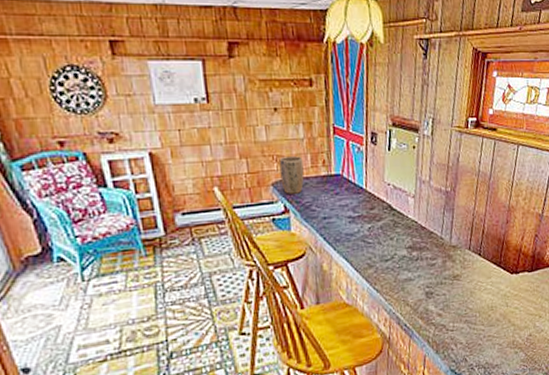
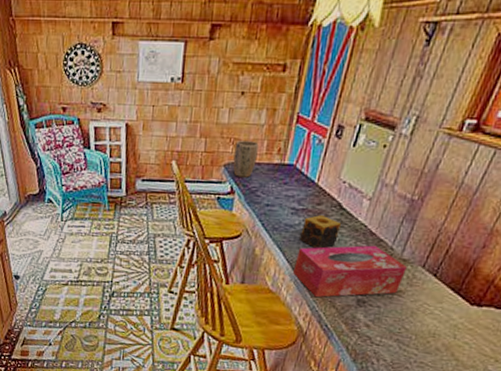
candle: none [362,219,396,252] -> present [300,215,341,249]
tissue box: none [363,238,458,300] -> present [293,245,407,298]

